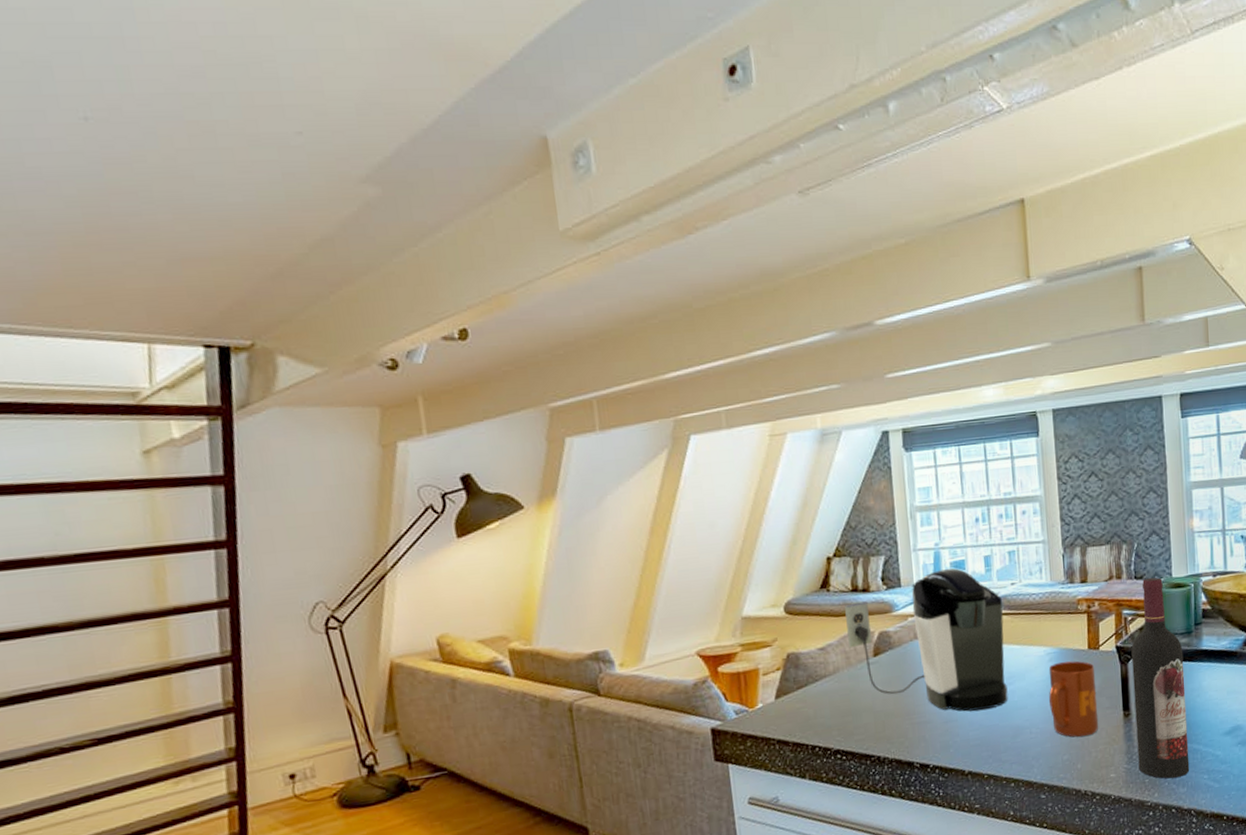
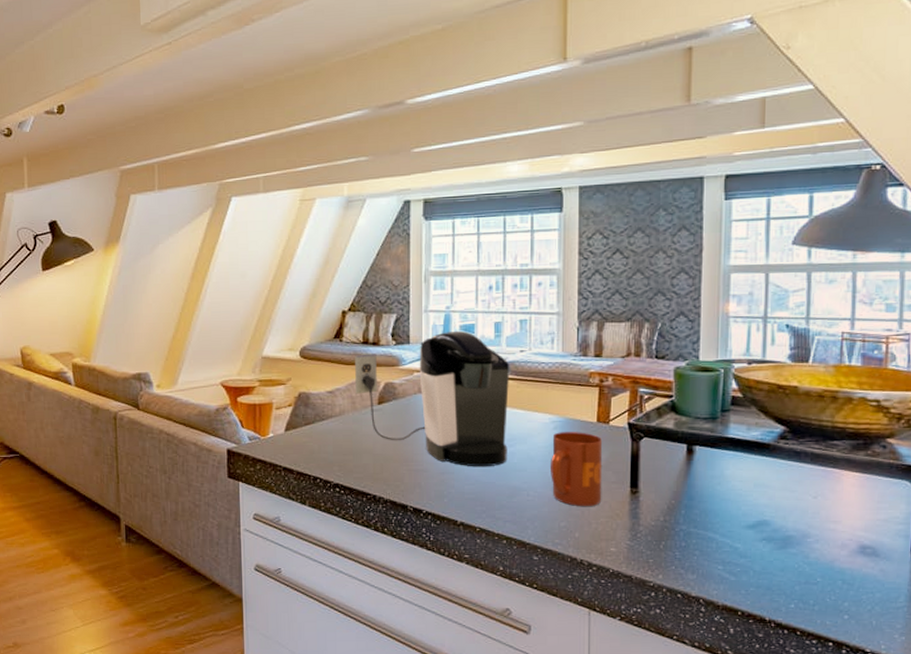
wine bottle: present [1131,577,1190,779] -> none [643,358,705,563]

